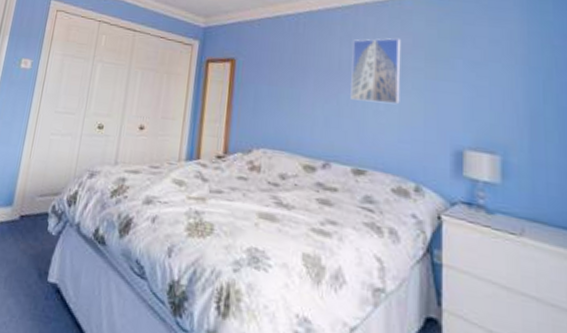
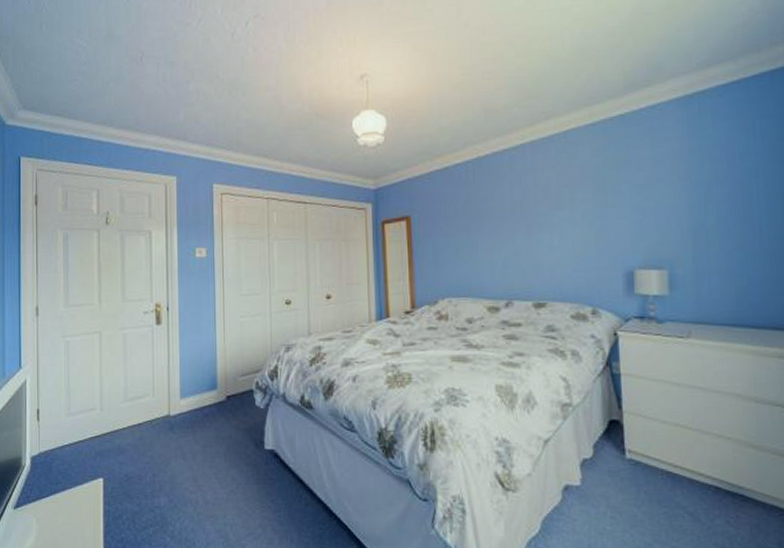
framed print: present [350,38,402,105] -> none [522,172,573,239]

